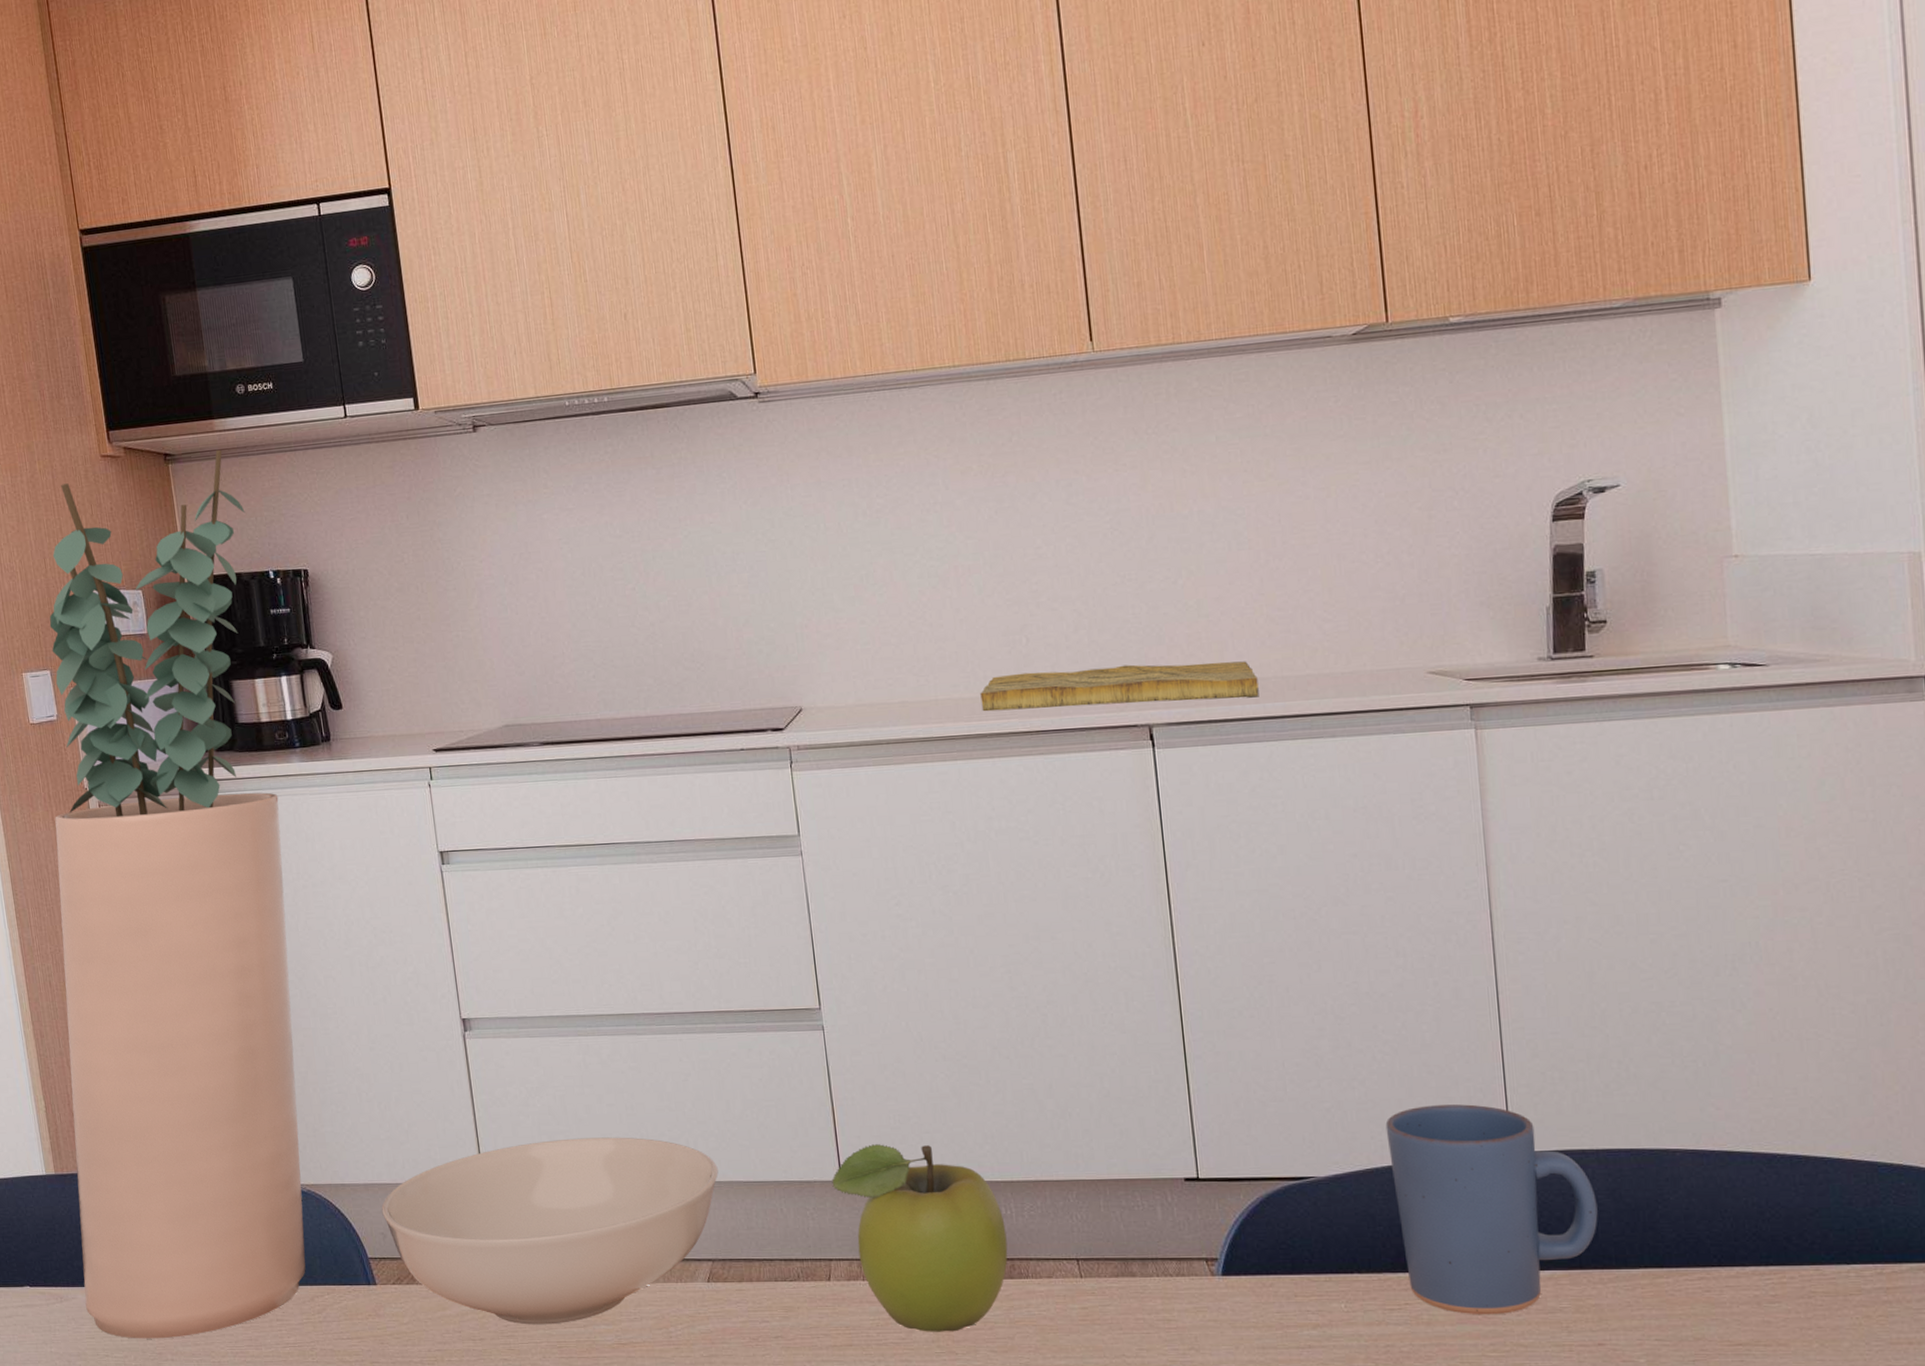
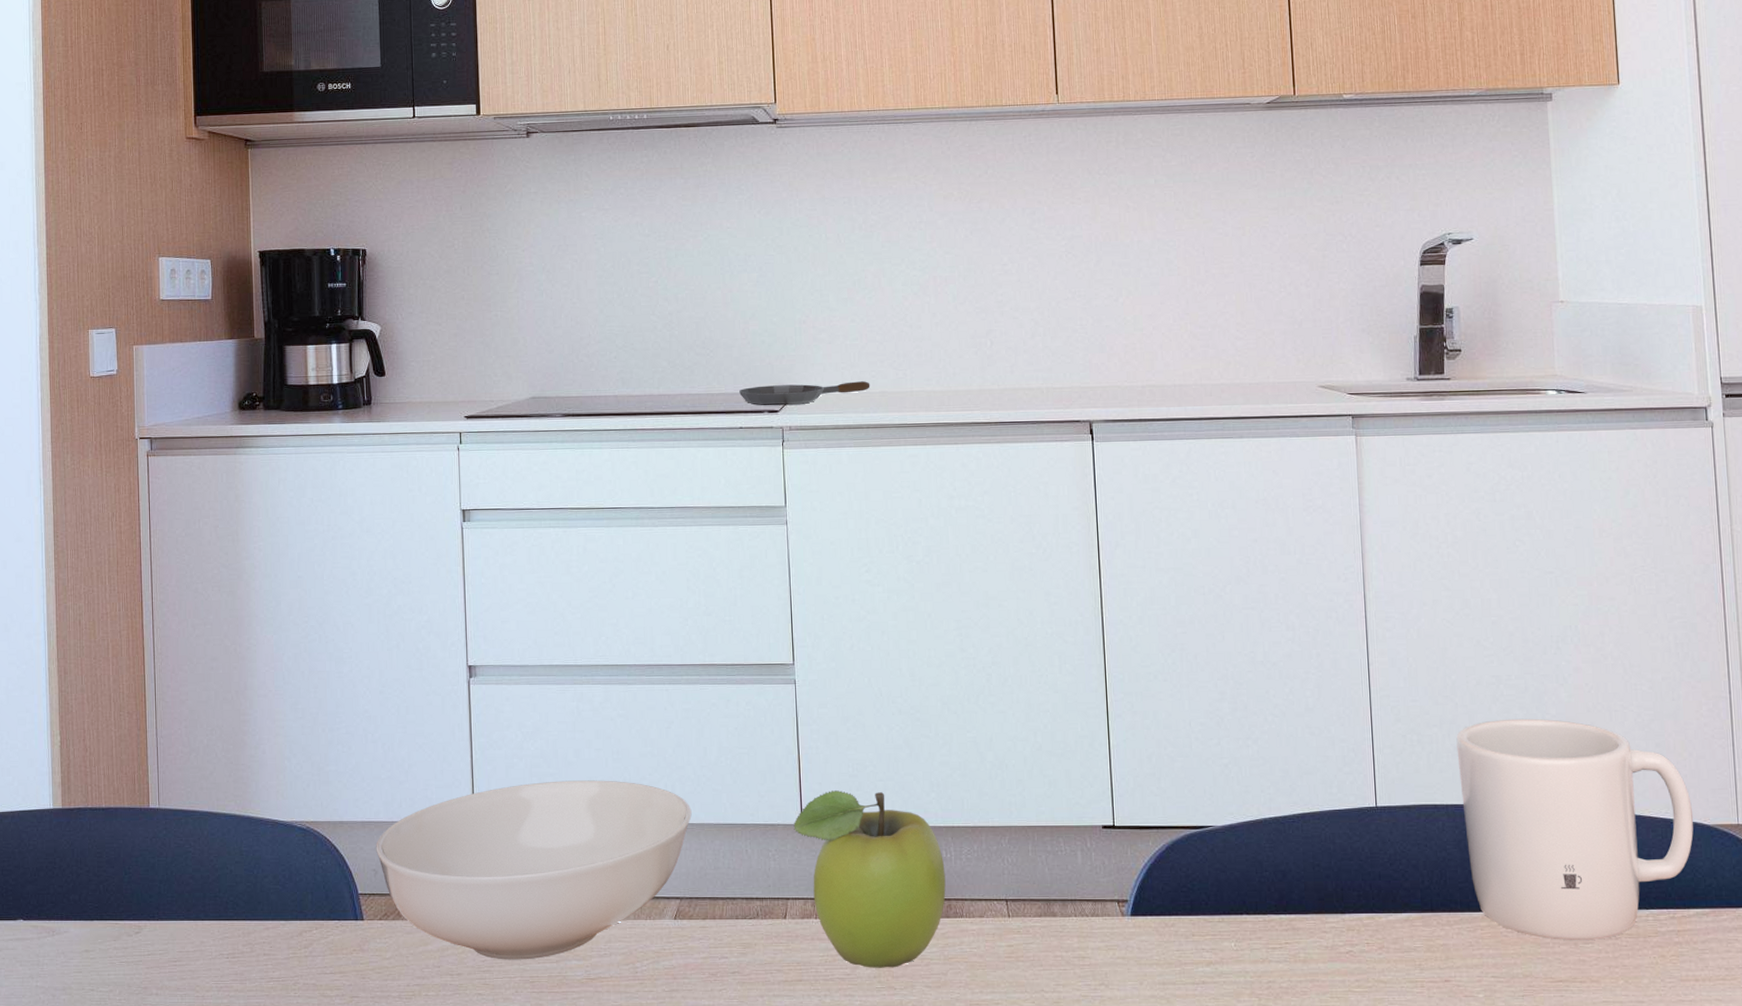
vase: present [49,449,306,1339] -> none [77,138,318,973]
frying pan: none [737,690,888,724] -> present [739,381,870,406]
cutting board: present [980,661,1259,711] -> none [949,368,1182,403]
mug: present [1385,1104,1598,1315] -> none [1273,762,1447,954]
mug: none [1607,1050,1908,1300] -> present [1456,718,1694,941]

